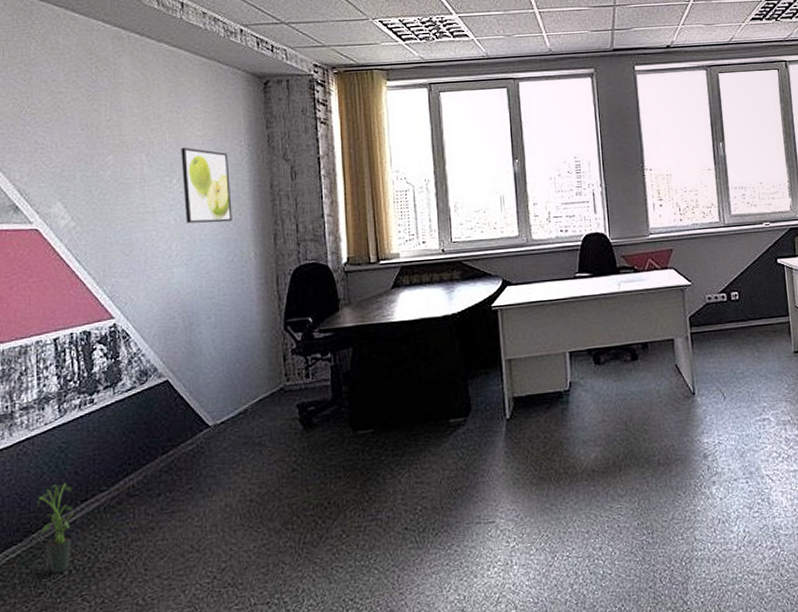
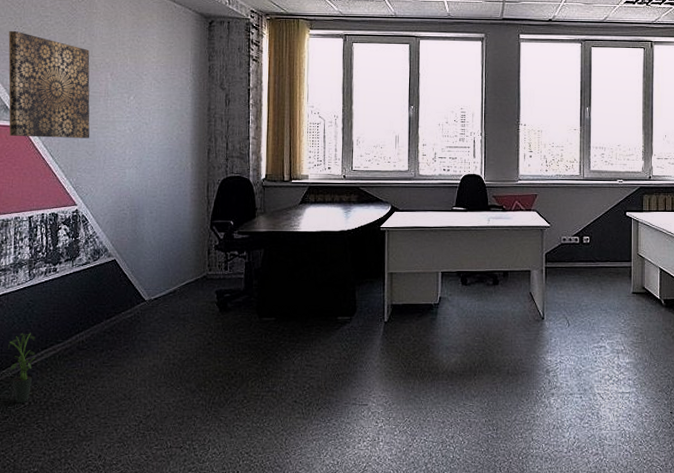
wall art: none [14,113,125,242] -> present [8,30,90,138]
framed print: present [181,147,232,224] -> none [138,70,176,136]

